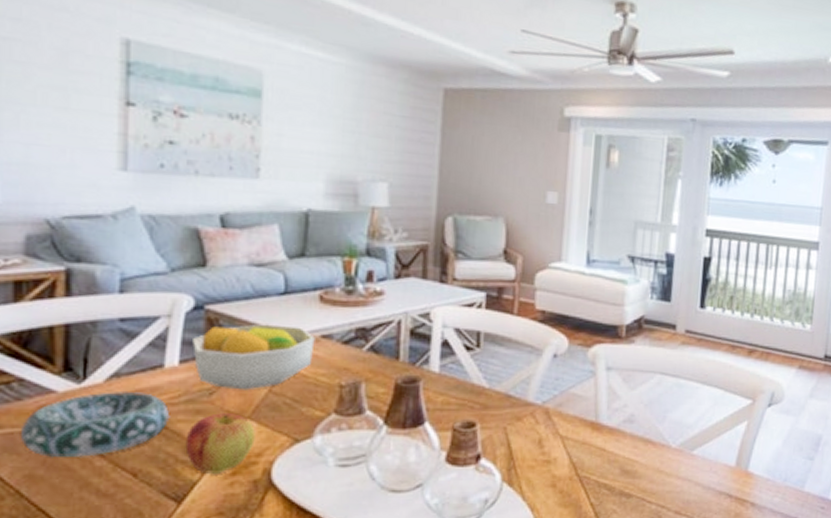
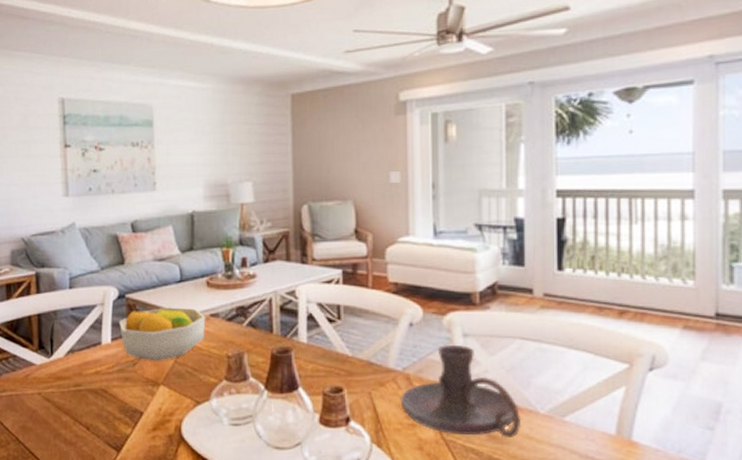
decorative bowl: present [20,390,170,458] -> none [16,363,108,414]
apple: present [185,413,255,474] -> none [119,380,168,429]
candle holder: none [536,378,654,471] -> present [400,344,522,437]

